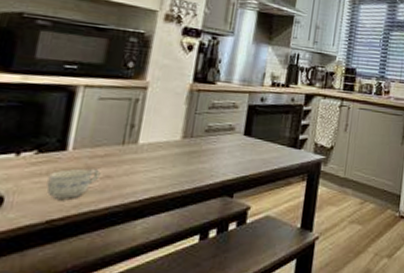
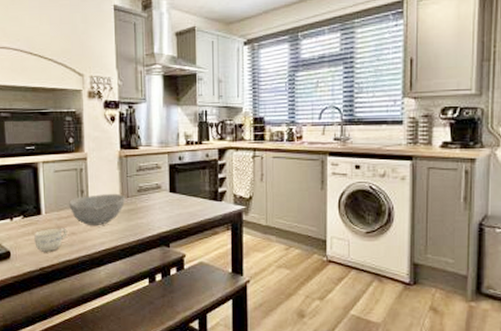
bowl: none [110,131,189,169] -> present [69,193,126,226]

